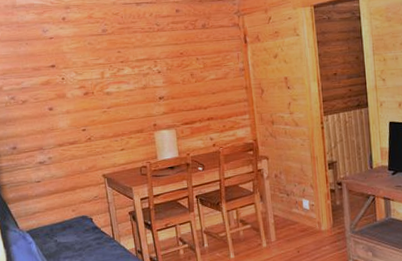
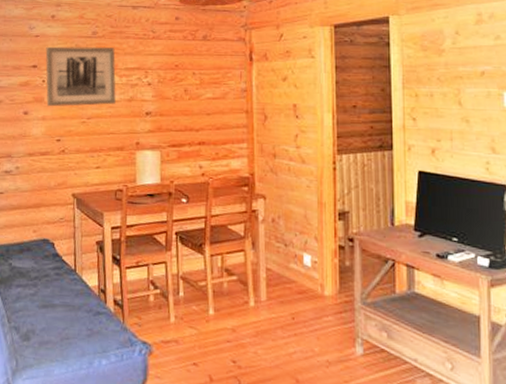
wall art: none [61,42,131,101] -> present [45,46,116,107]

